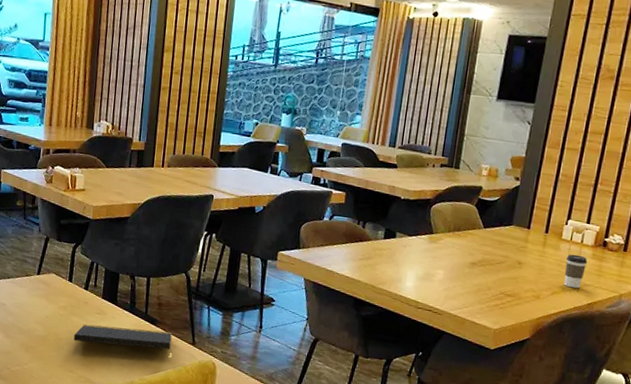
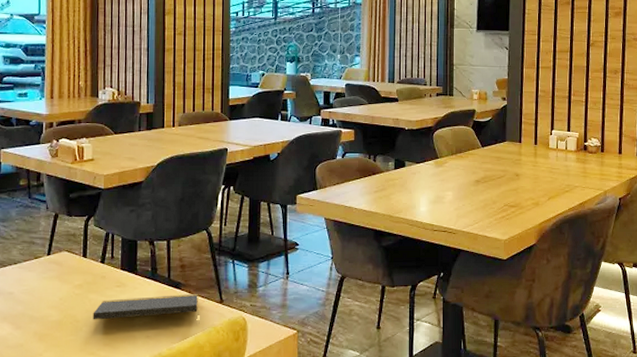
coffee cup: present [564,254,588,289] -> none [556,160,574,191]

